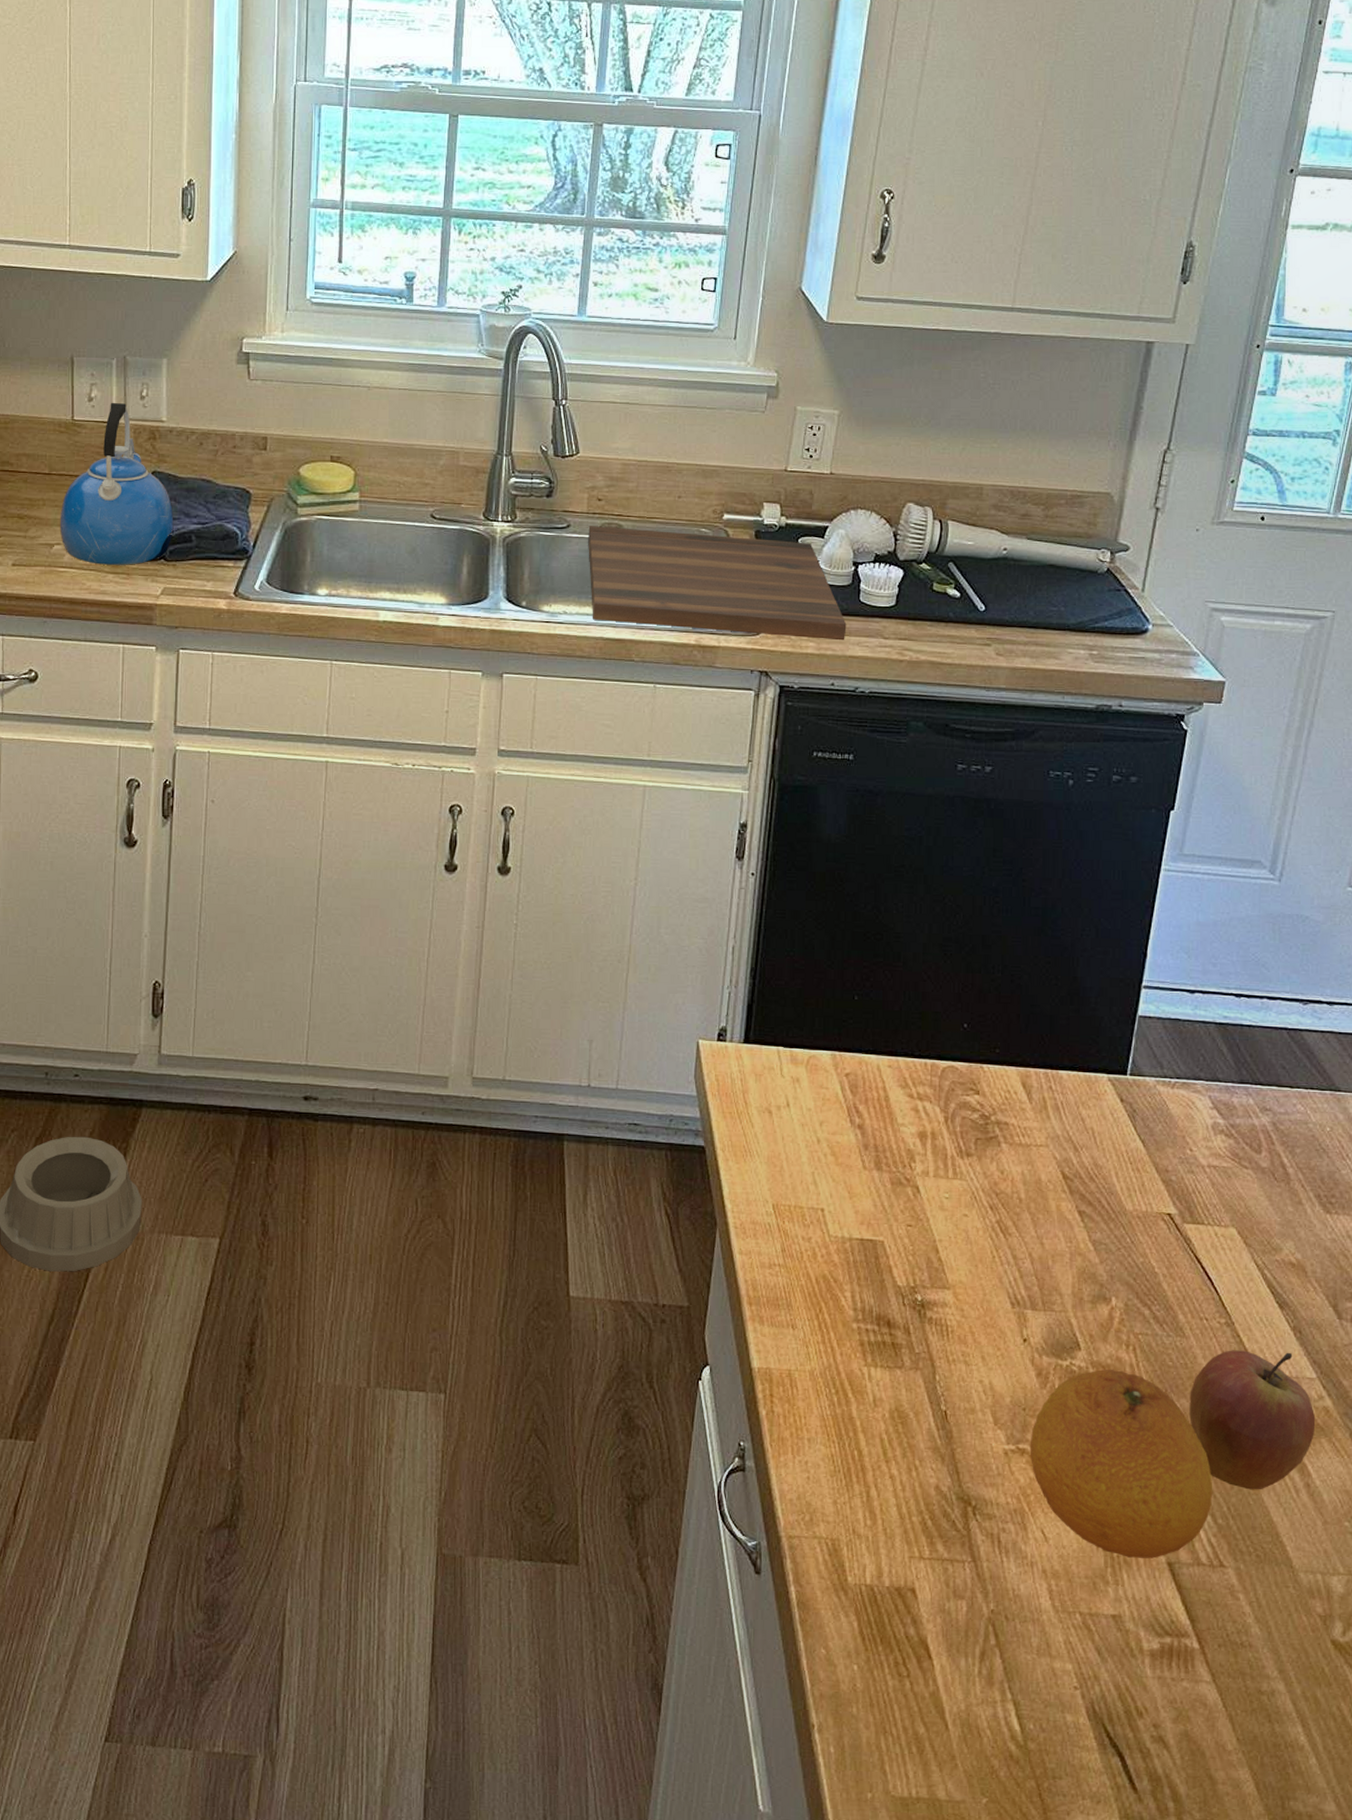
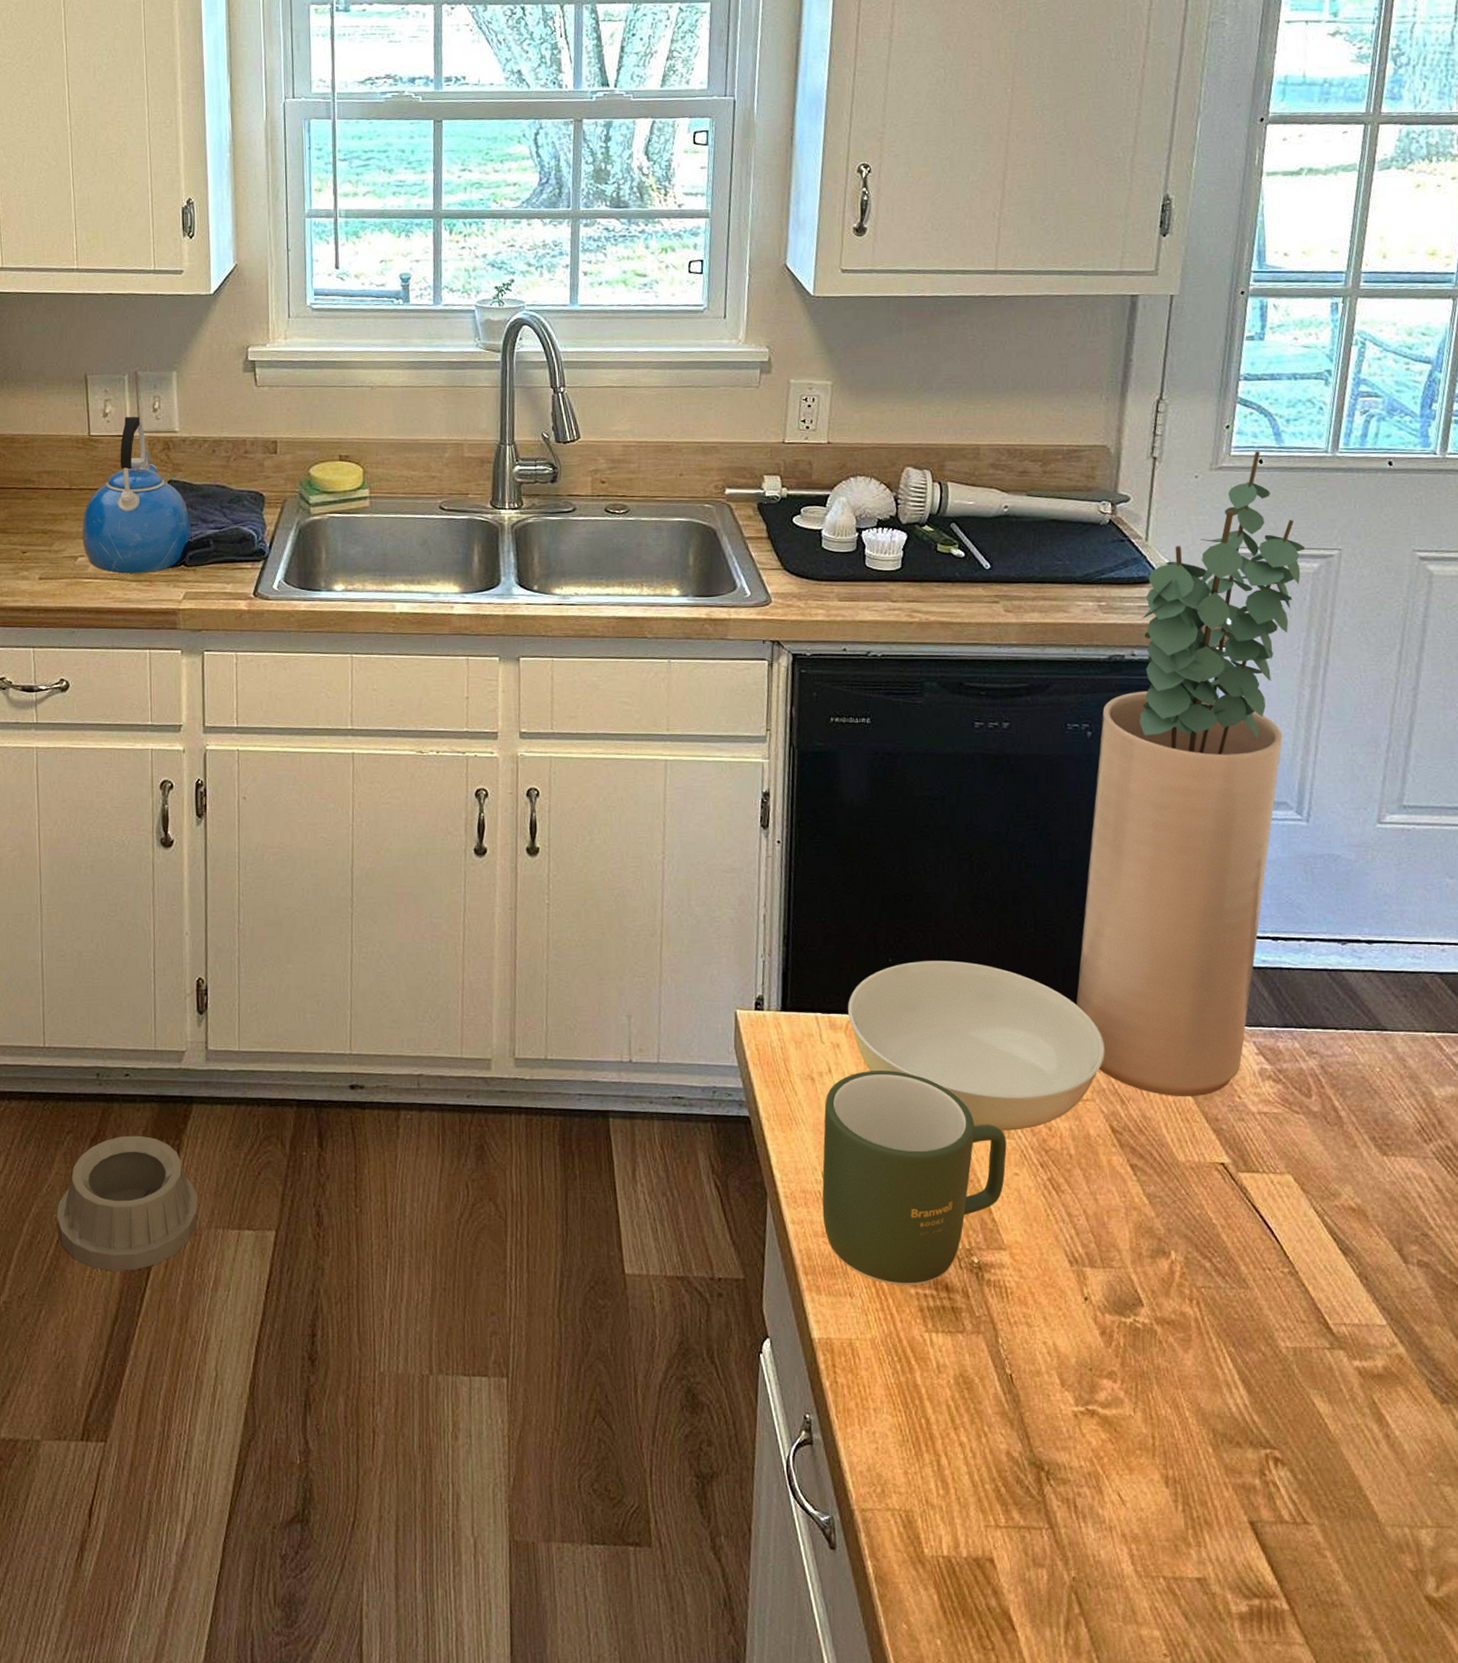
cutting board: present [588,526,847,641] -> none [594,507,855,607]
mug: none [770,1106,958,1320] -> present [822,1070,1007,1285]
bowl: none [810,1000,1062,1172] -> present [848,960,1105,1131]
fruit: present [1029,1369,1213,1559] -> none [1099,1325,1291,1518]
vase: none [1037,507,1300,1148] -> present [1076,451,1305,1097]
fruit: present [1189,1350,1316,1490] -> none [1258,1299,1390,1443]

